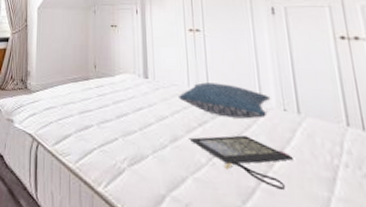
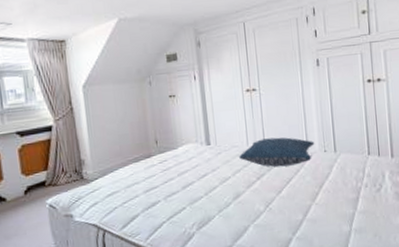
clutch bag: present [189,135,295,191] -> none [249,179,331,217]

